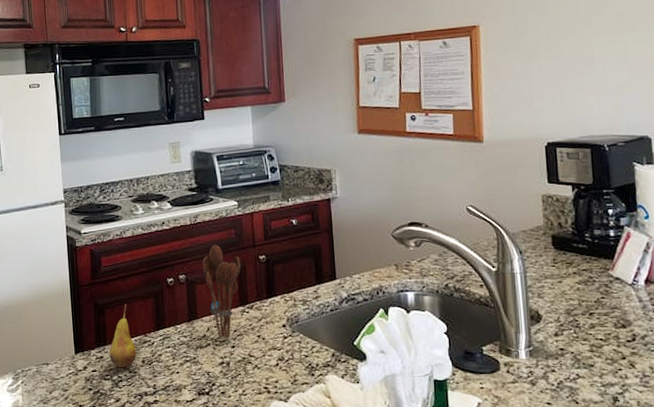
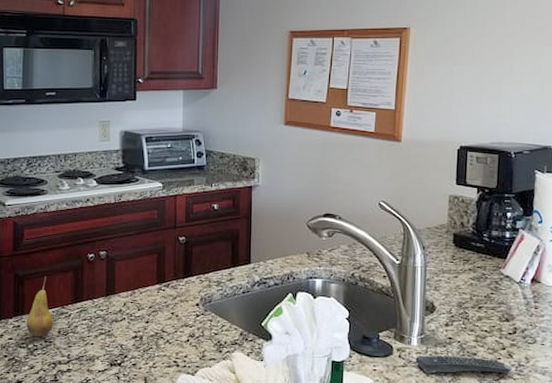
utensil holder: present [202,244,242,341] -> none [123,224,161,316]
remote control: none [526,368,637,389] -> present [415,355,513,374]

